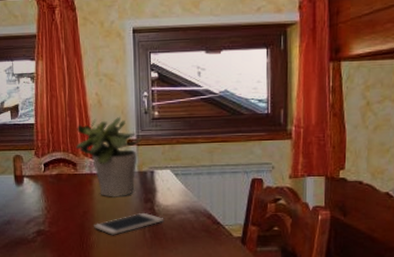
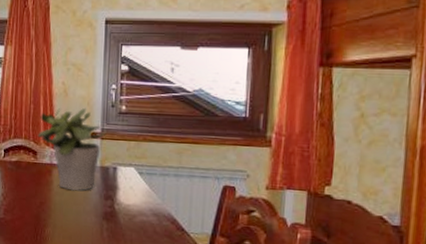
cell phone: present [94,212,164,236] -> none [50,209,124,231]

